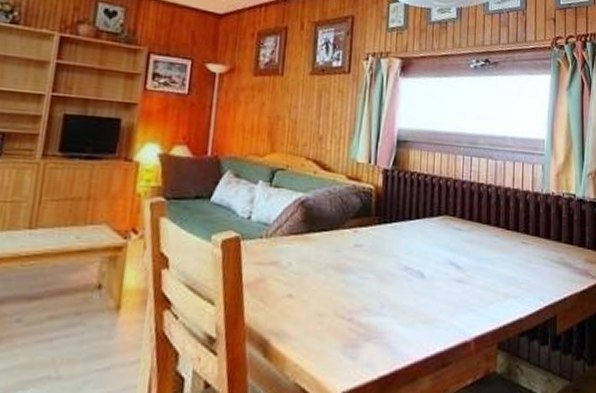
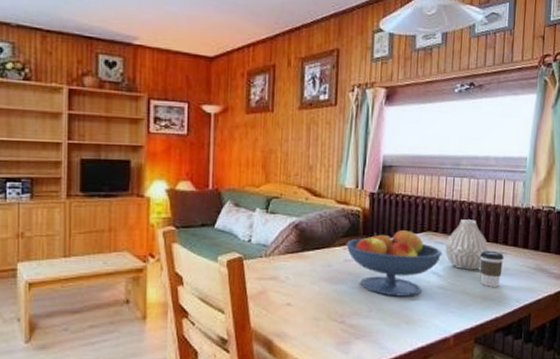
fruit bowl: none [356,212,461,291] -> present [346,229,442,296]
vase: none [463,203,510,262] -> present [445,219,489,270]
coffee cup: none [500,239,526,282] -> present [479,250,504,287]

